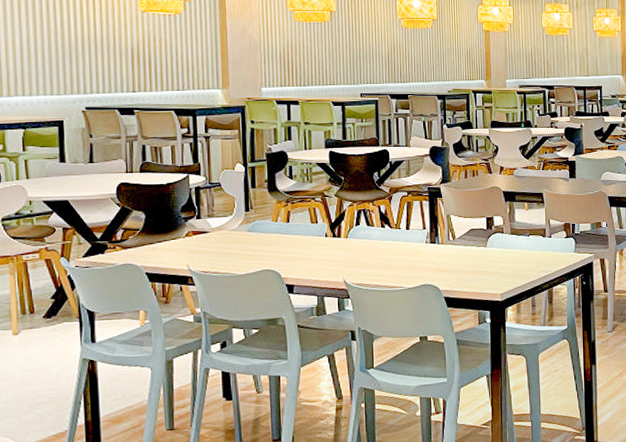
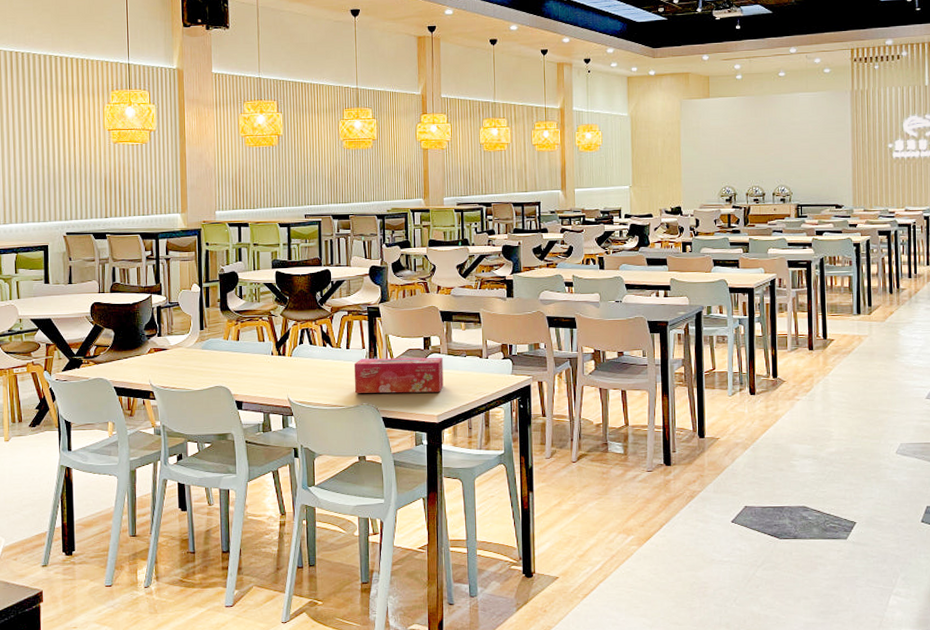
tissue box: none [415,236,507,274] -> present [354,357,444,393]

